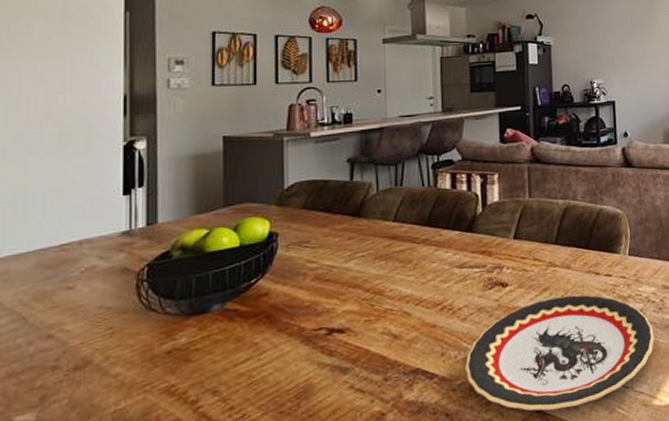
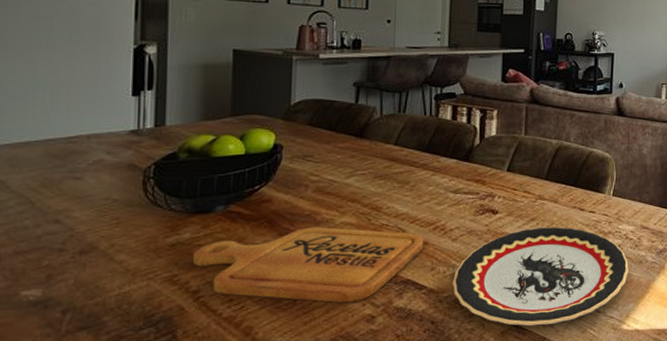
cutting board: none [189,316,432,403] -> present [192,226,424,303]

